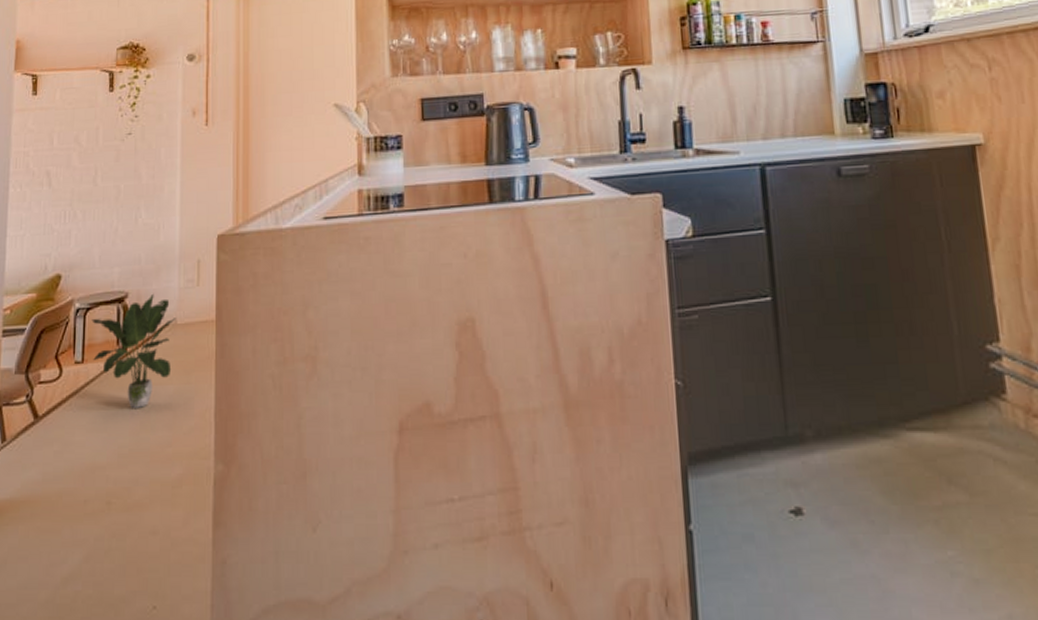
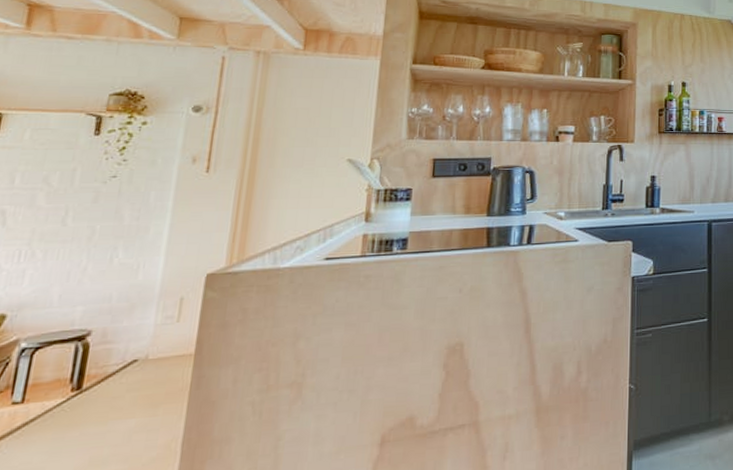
potted plant: present [92,293,176,408] -> none [37,330,148,445]

